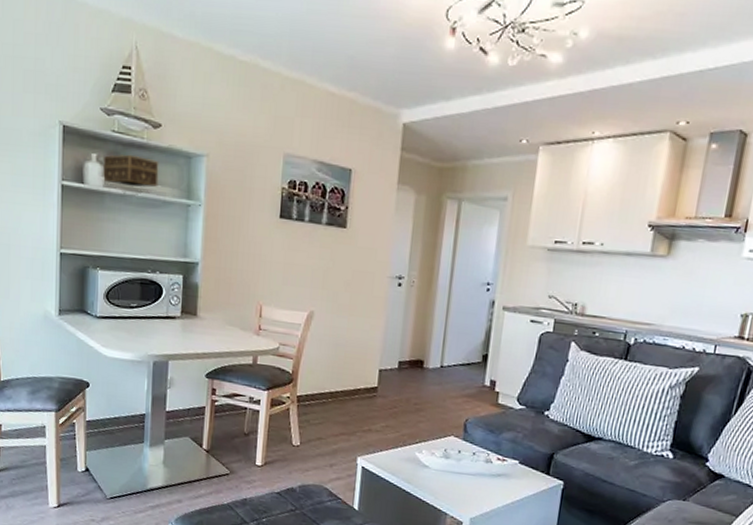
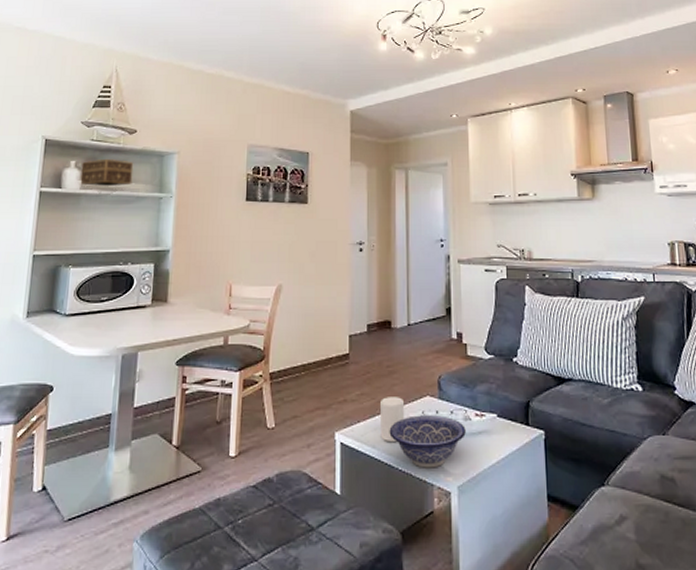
candle: none [401,431,429,473] -> present [380,397,405,443]
decorative bowl: none [410,452,486,500] -> present [389,415,466,468]

